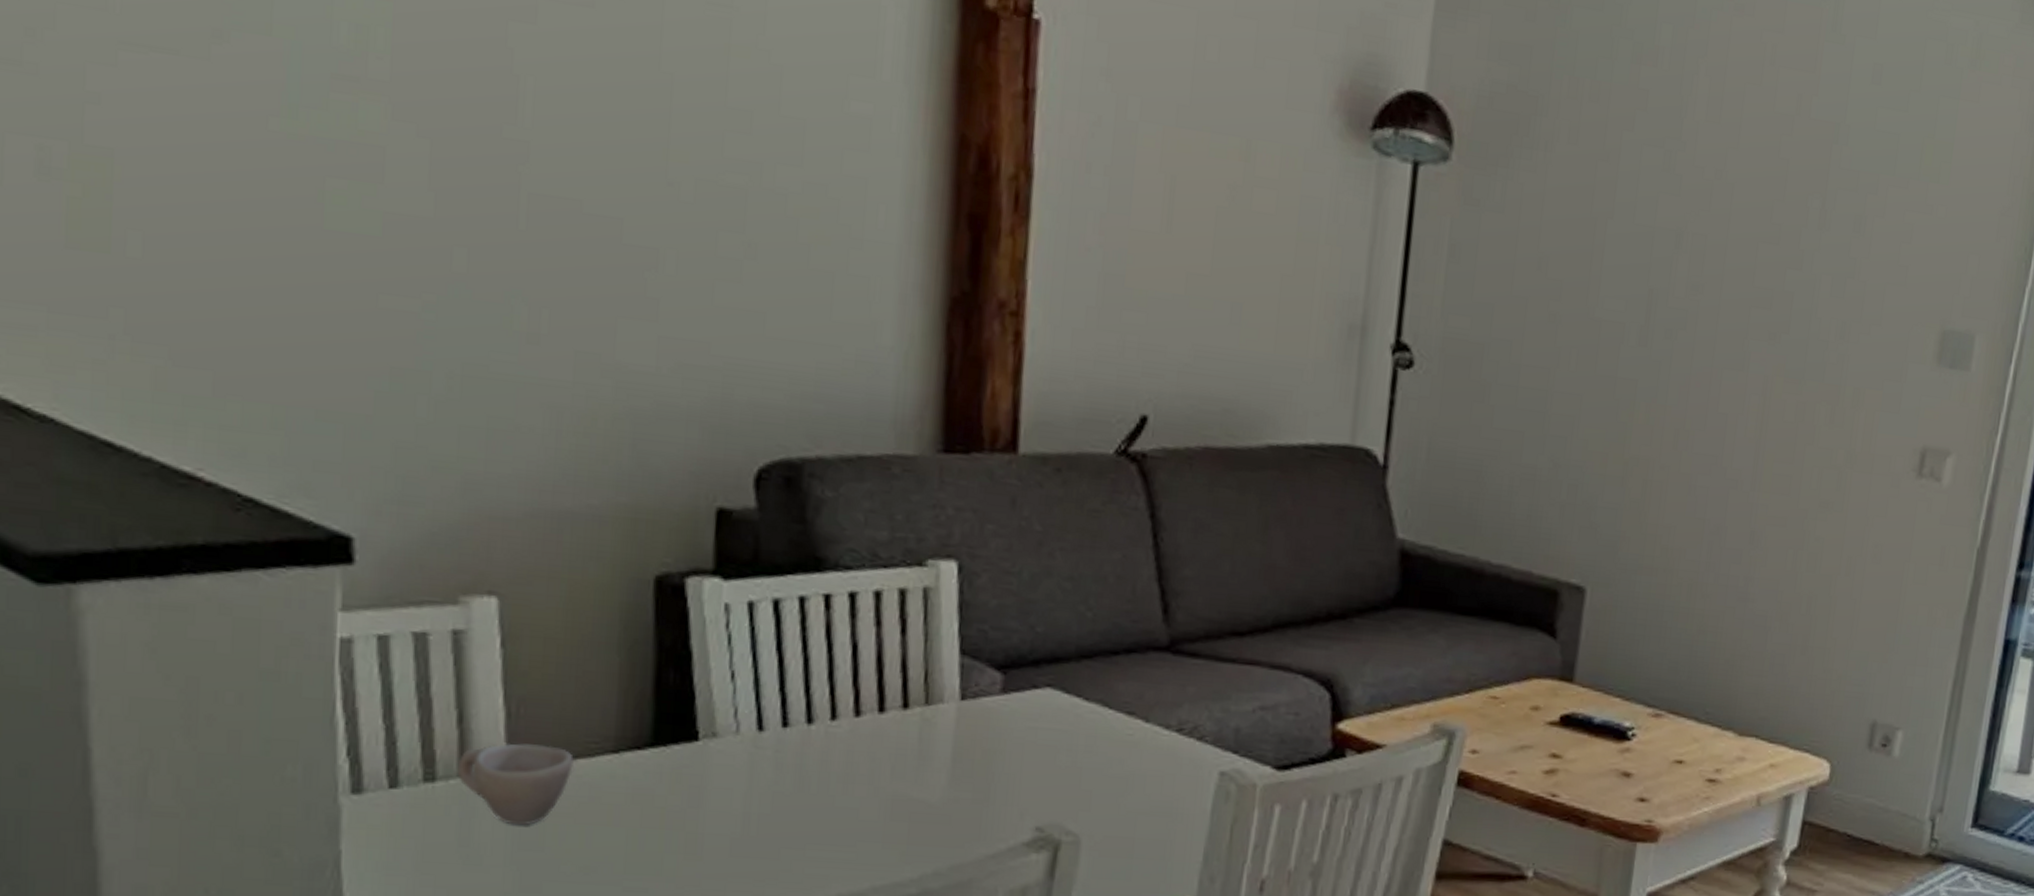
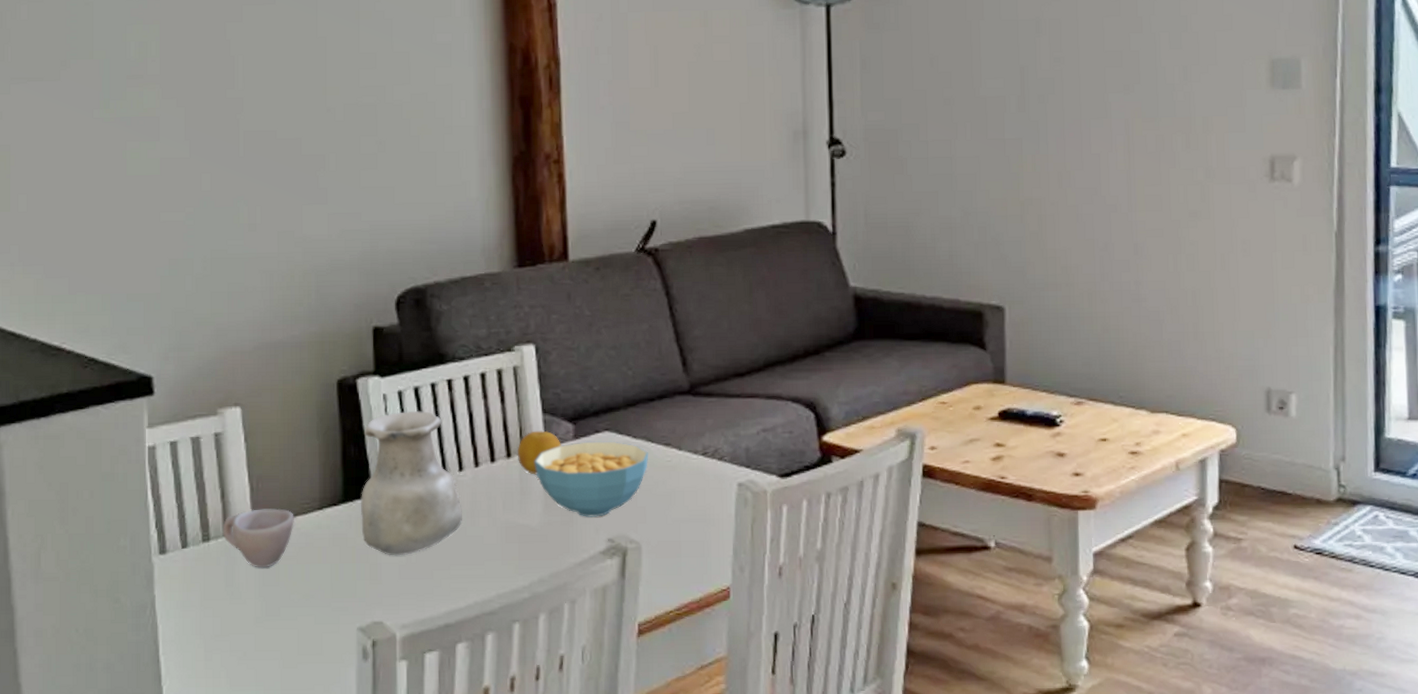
vase: none [677,630,832,826] -> present [361,410,463,556]
fruit: none [917,676,983,735] -> present [517,430,561,475]
cereal bowl: none [941,698,1104,798] -> present [534,441,649,517]

